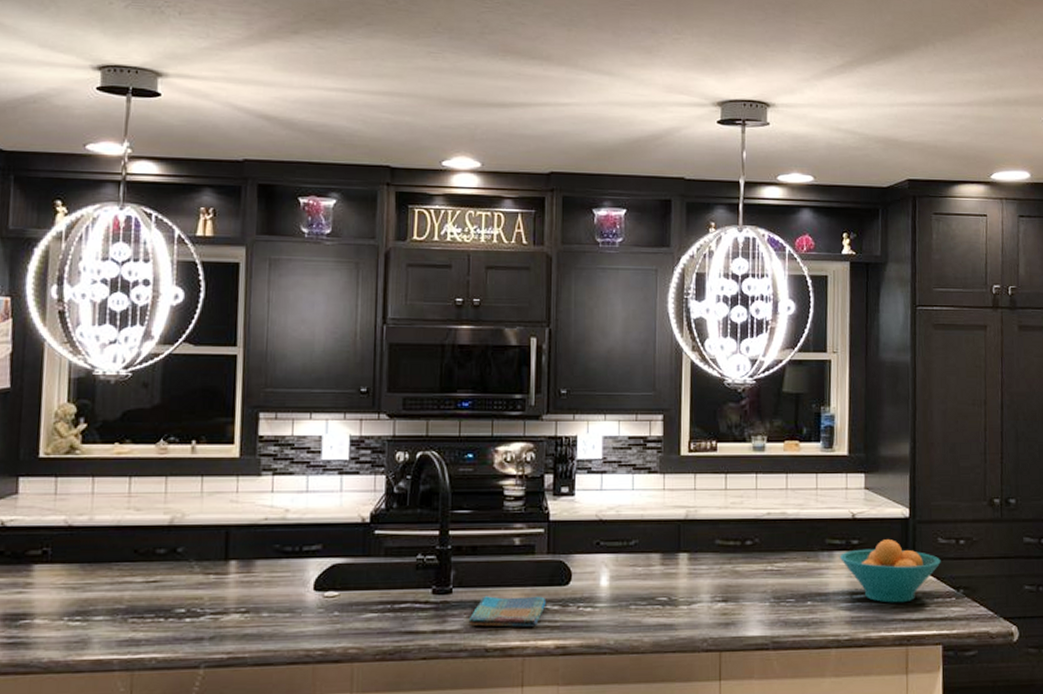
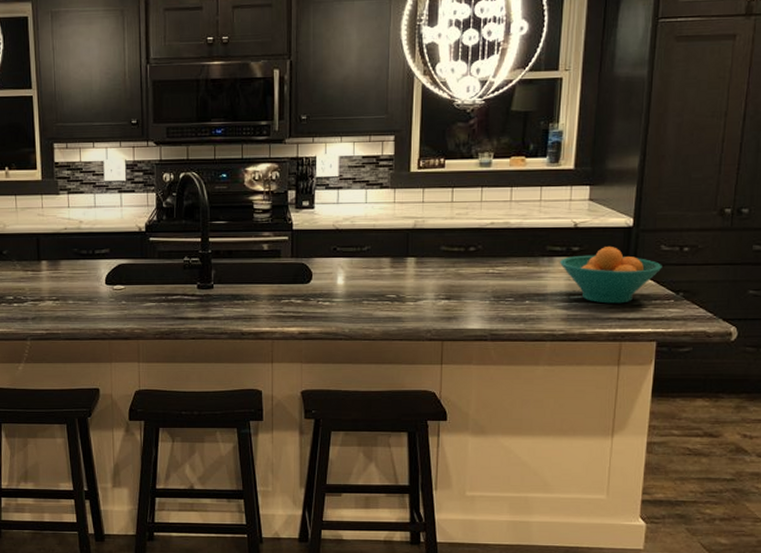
dish towel: present [468,596,547,627] -> none [227,291,291,316]

